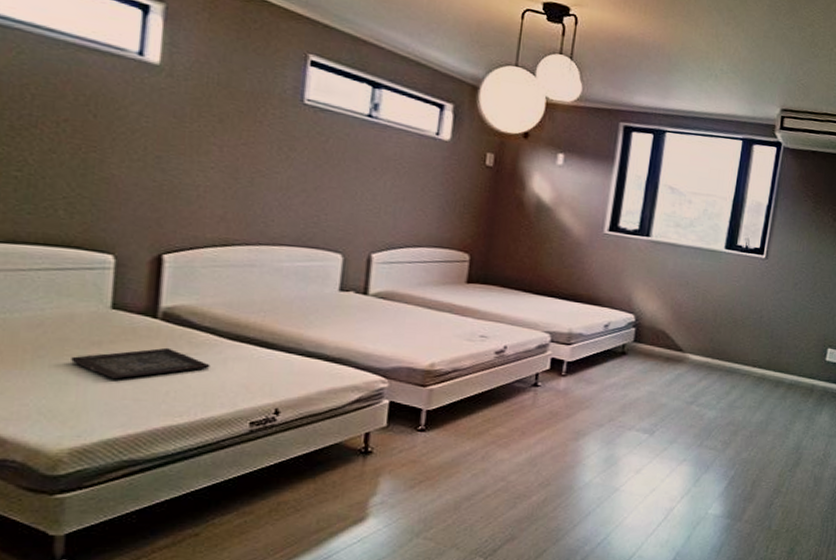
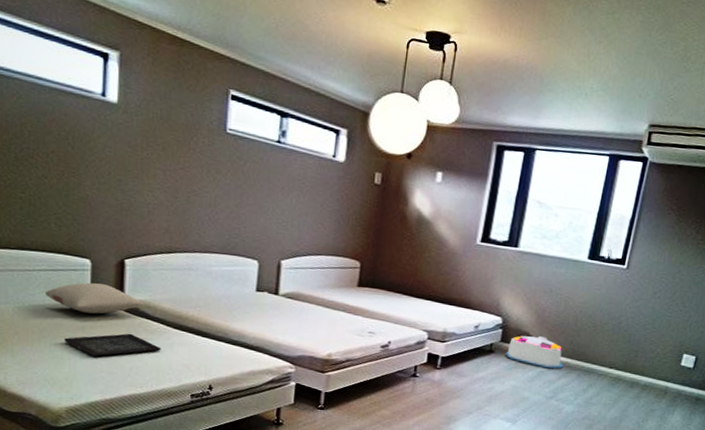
pillow: none [46,284,188,325] -> present [46,282,144,314]
storage bin: none [640,334,703,371] -> present [505,336,563,369]

